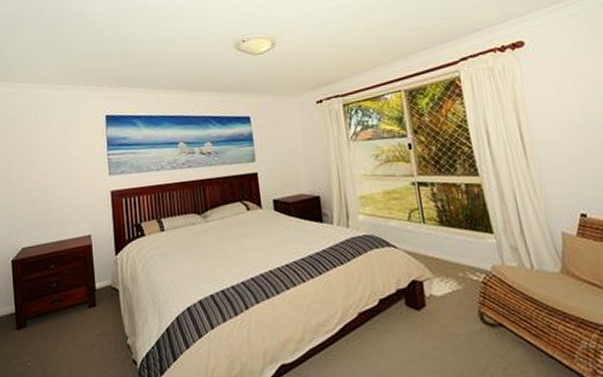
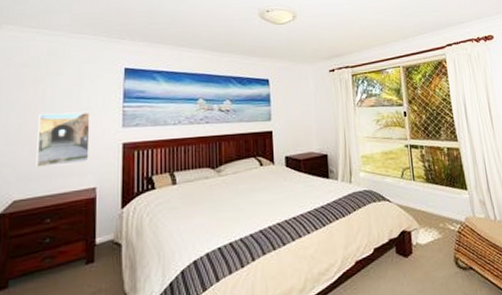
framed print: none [35,161,82,217] -> present [36,112,90,167]

